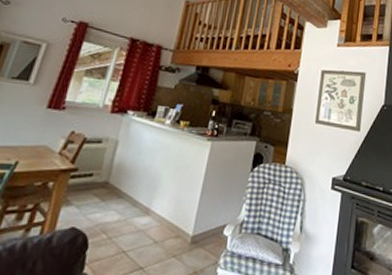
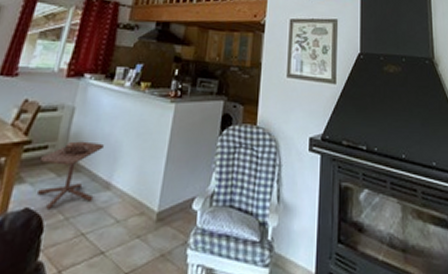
side table: none [83,170,144,229] -> present [38,141,104,209]

